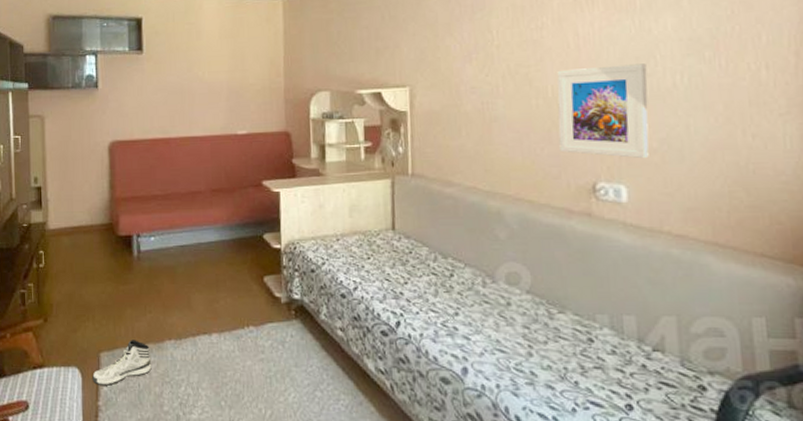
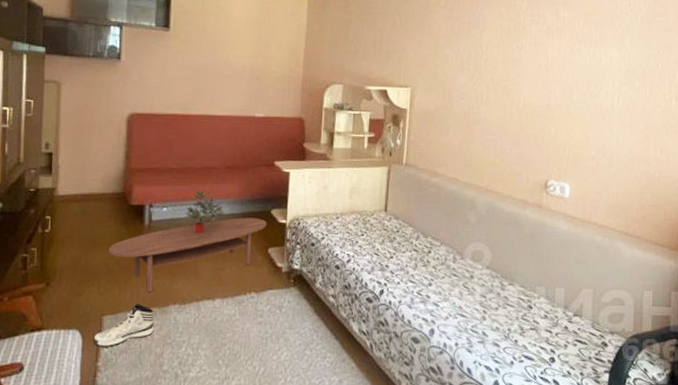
coffee table: none [101,244,260,328] -> present [109,217,267,293]
potted plant: none [173,217,217,264] -> present [185,191,227,235]
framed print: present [557,63,649,159] -> none [524,85,595,164]

